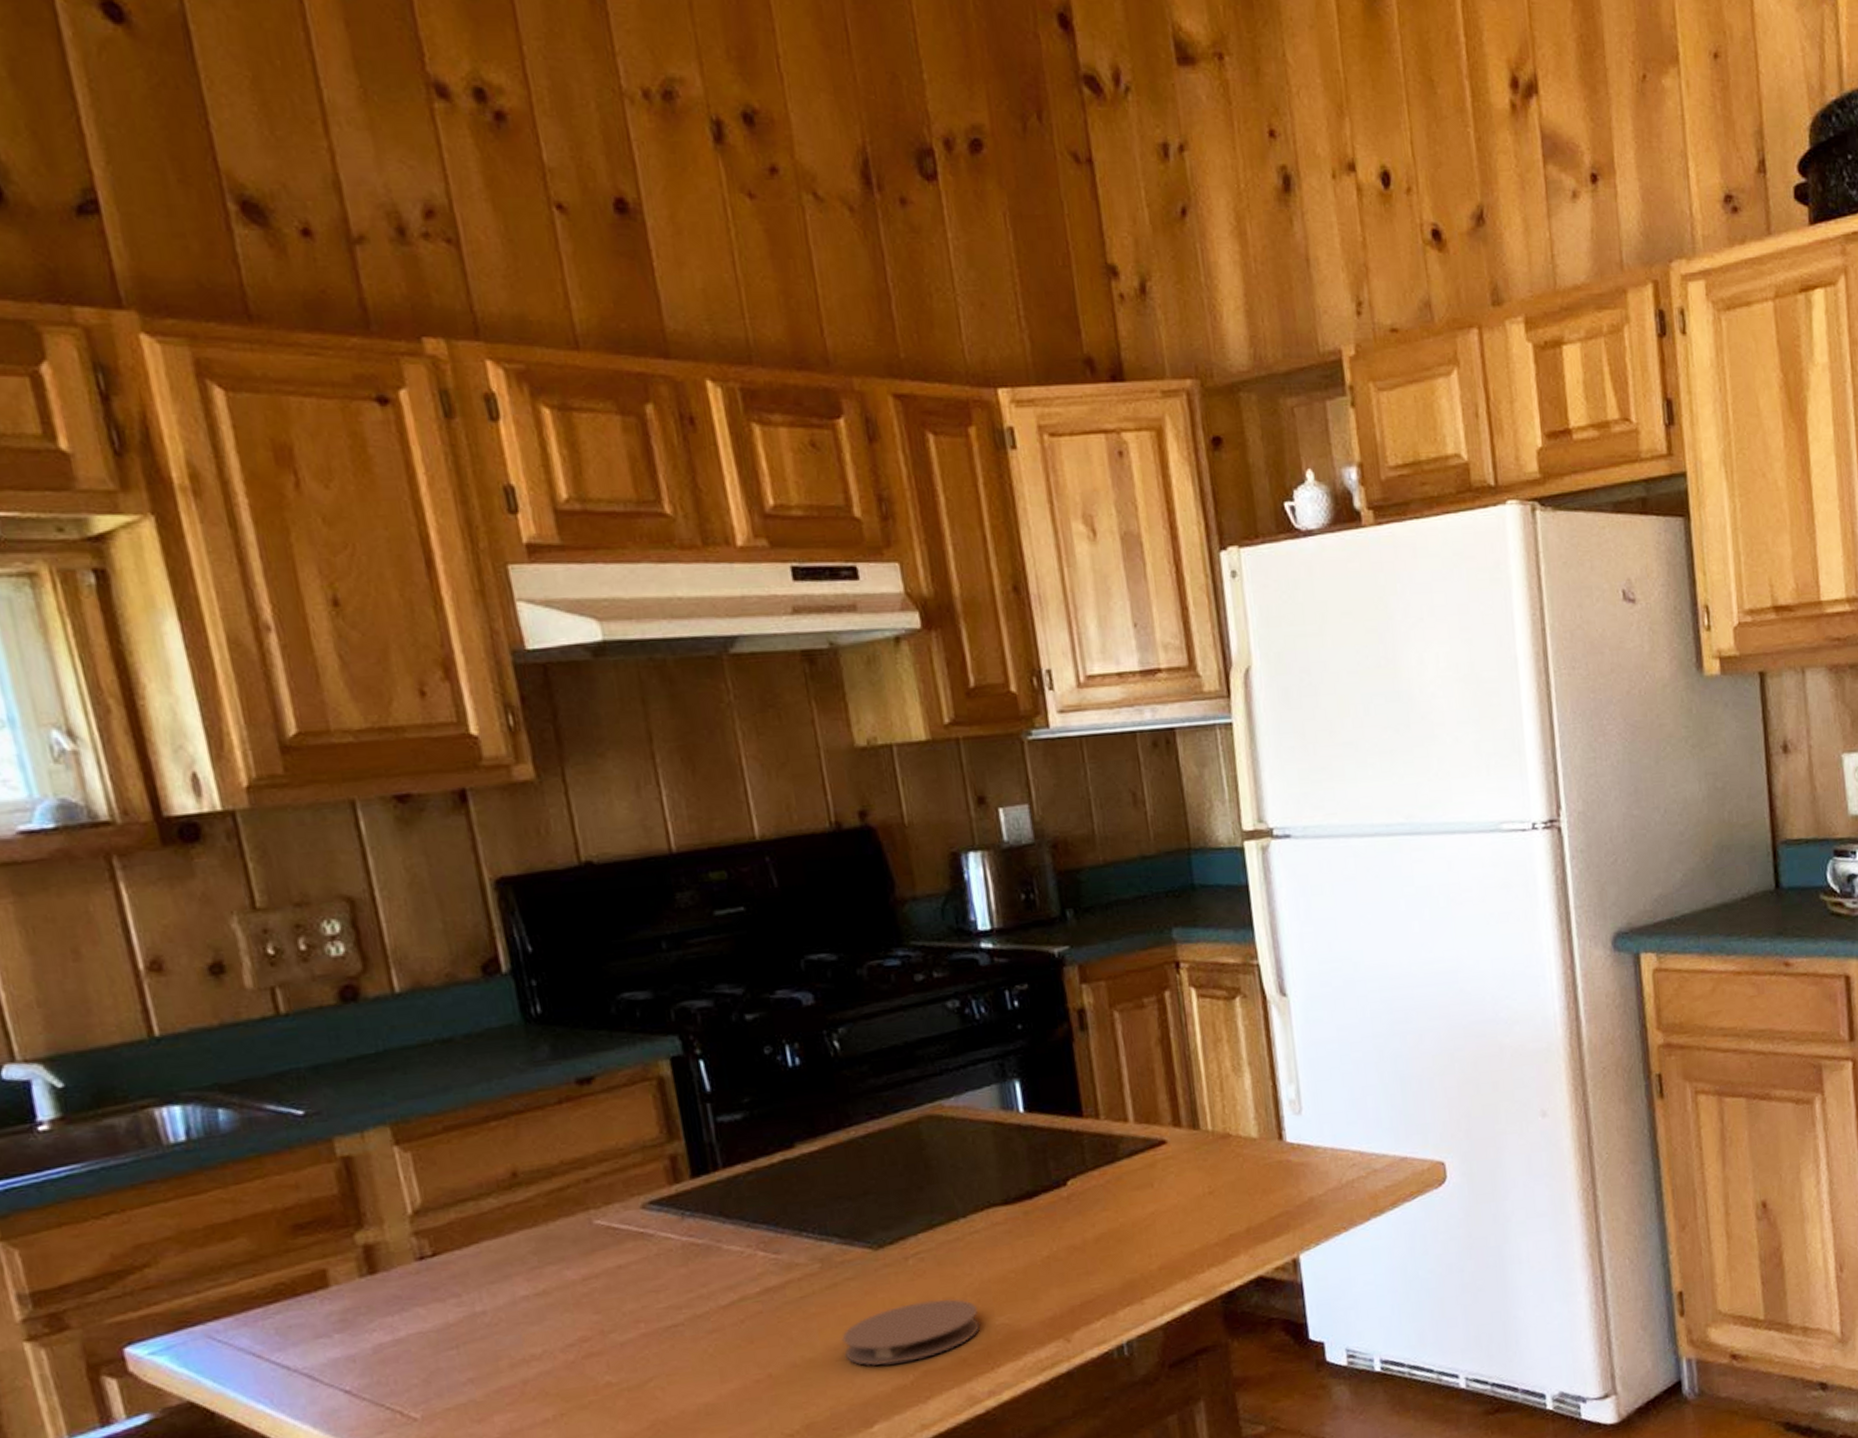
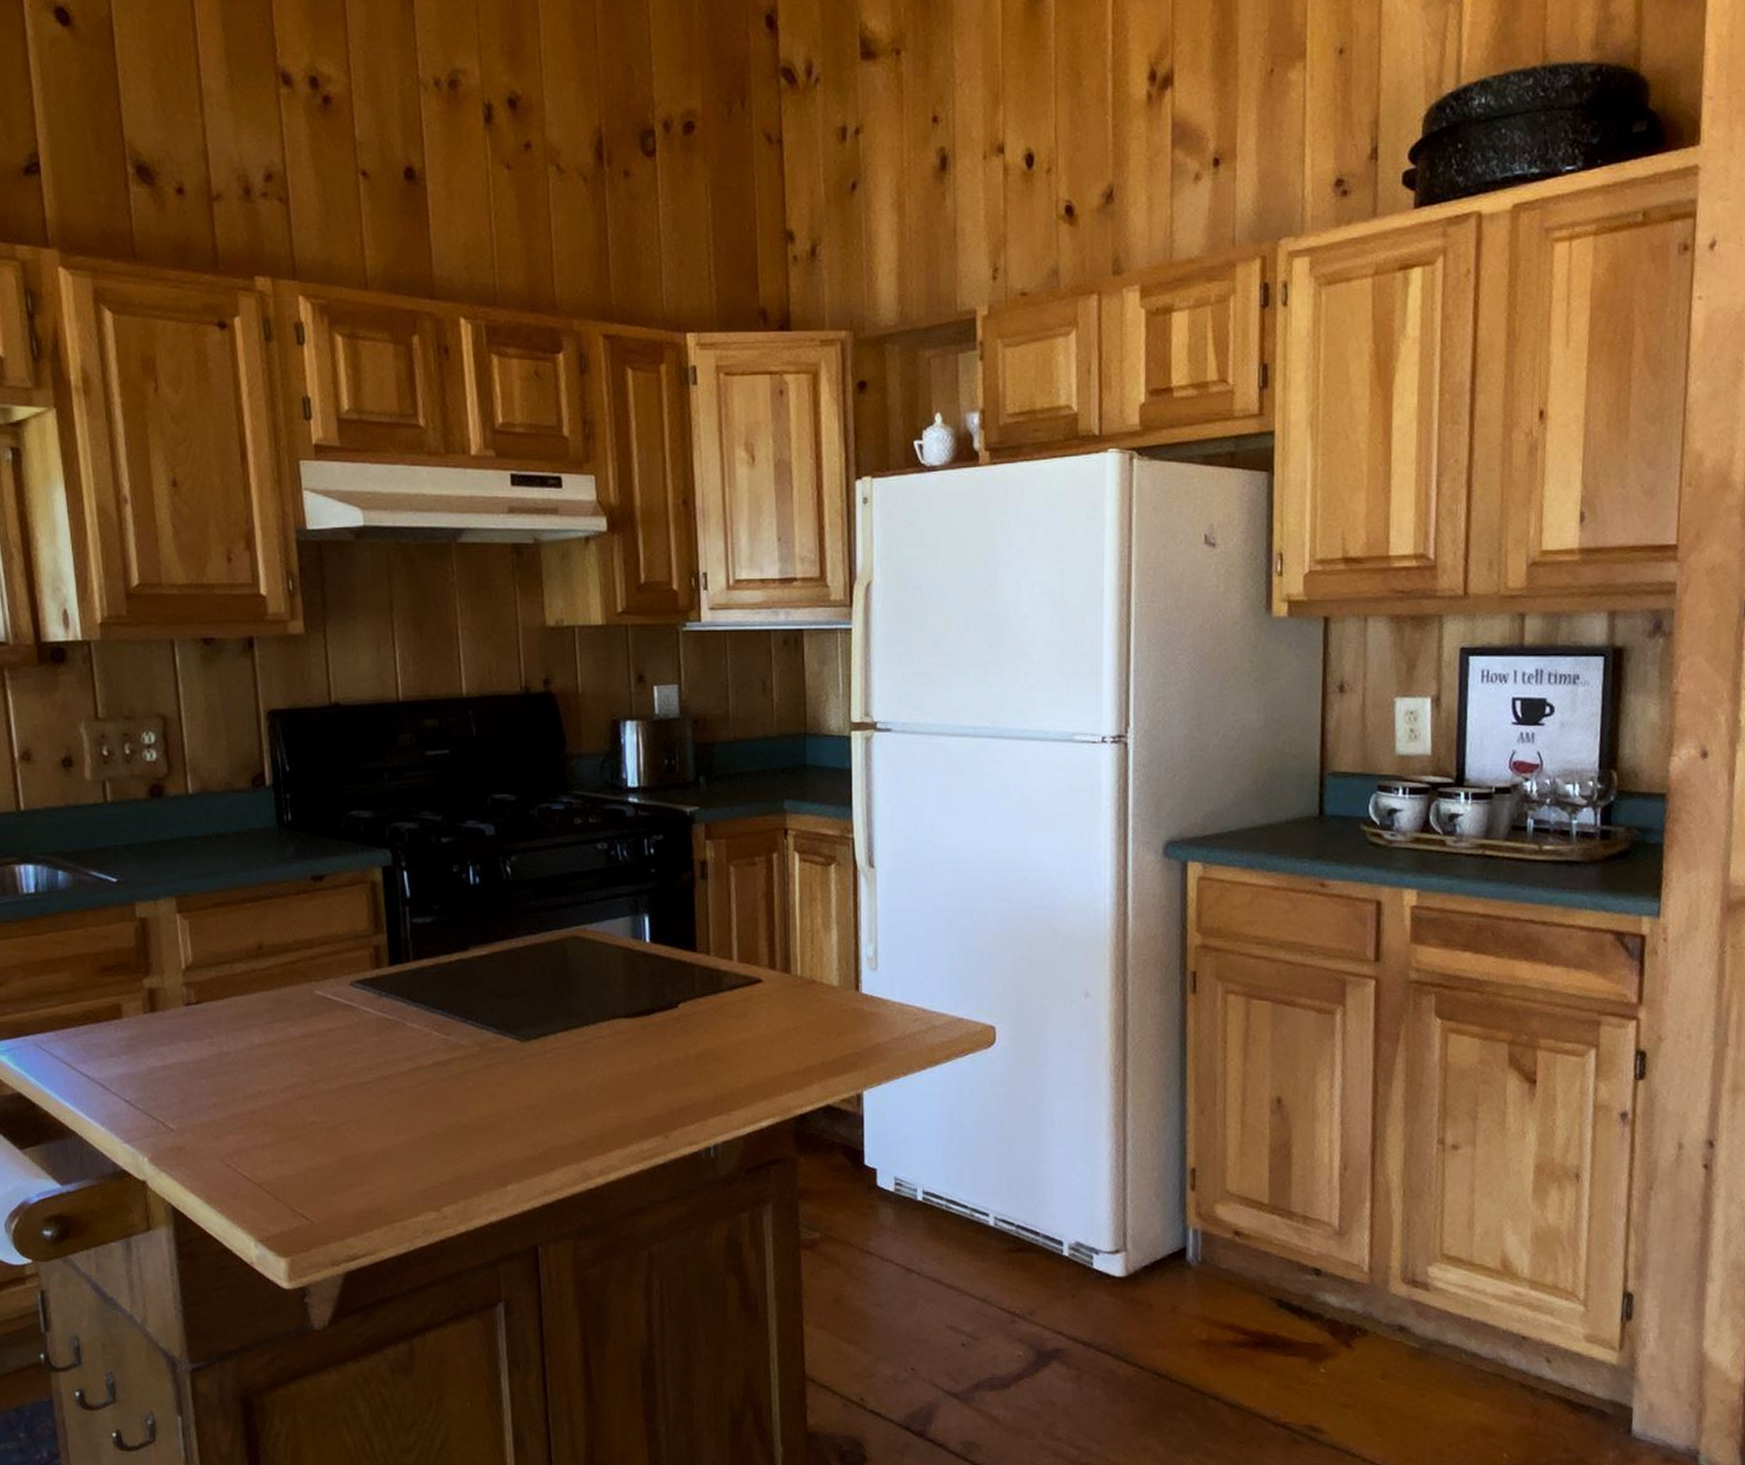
coaster: present [841,1299,981,1366] -> none [490,1089,598,1137]

